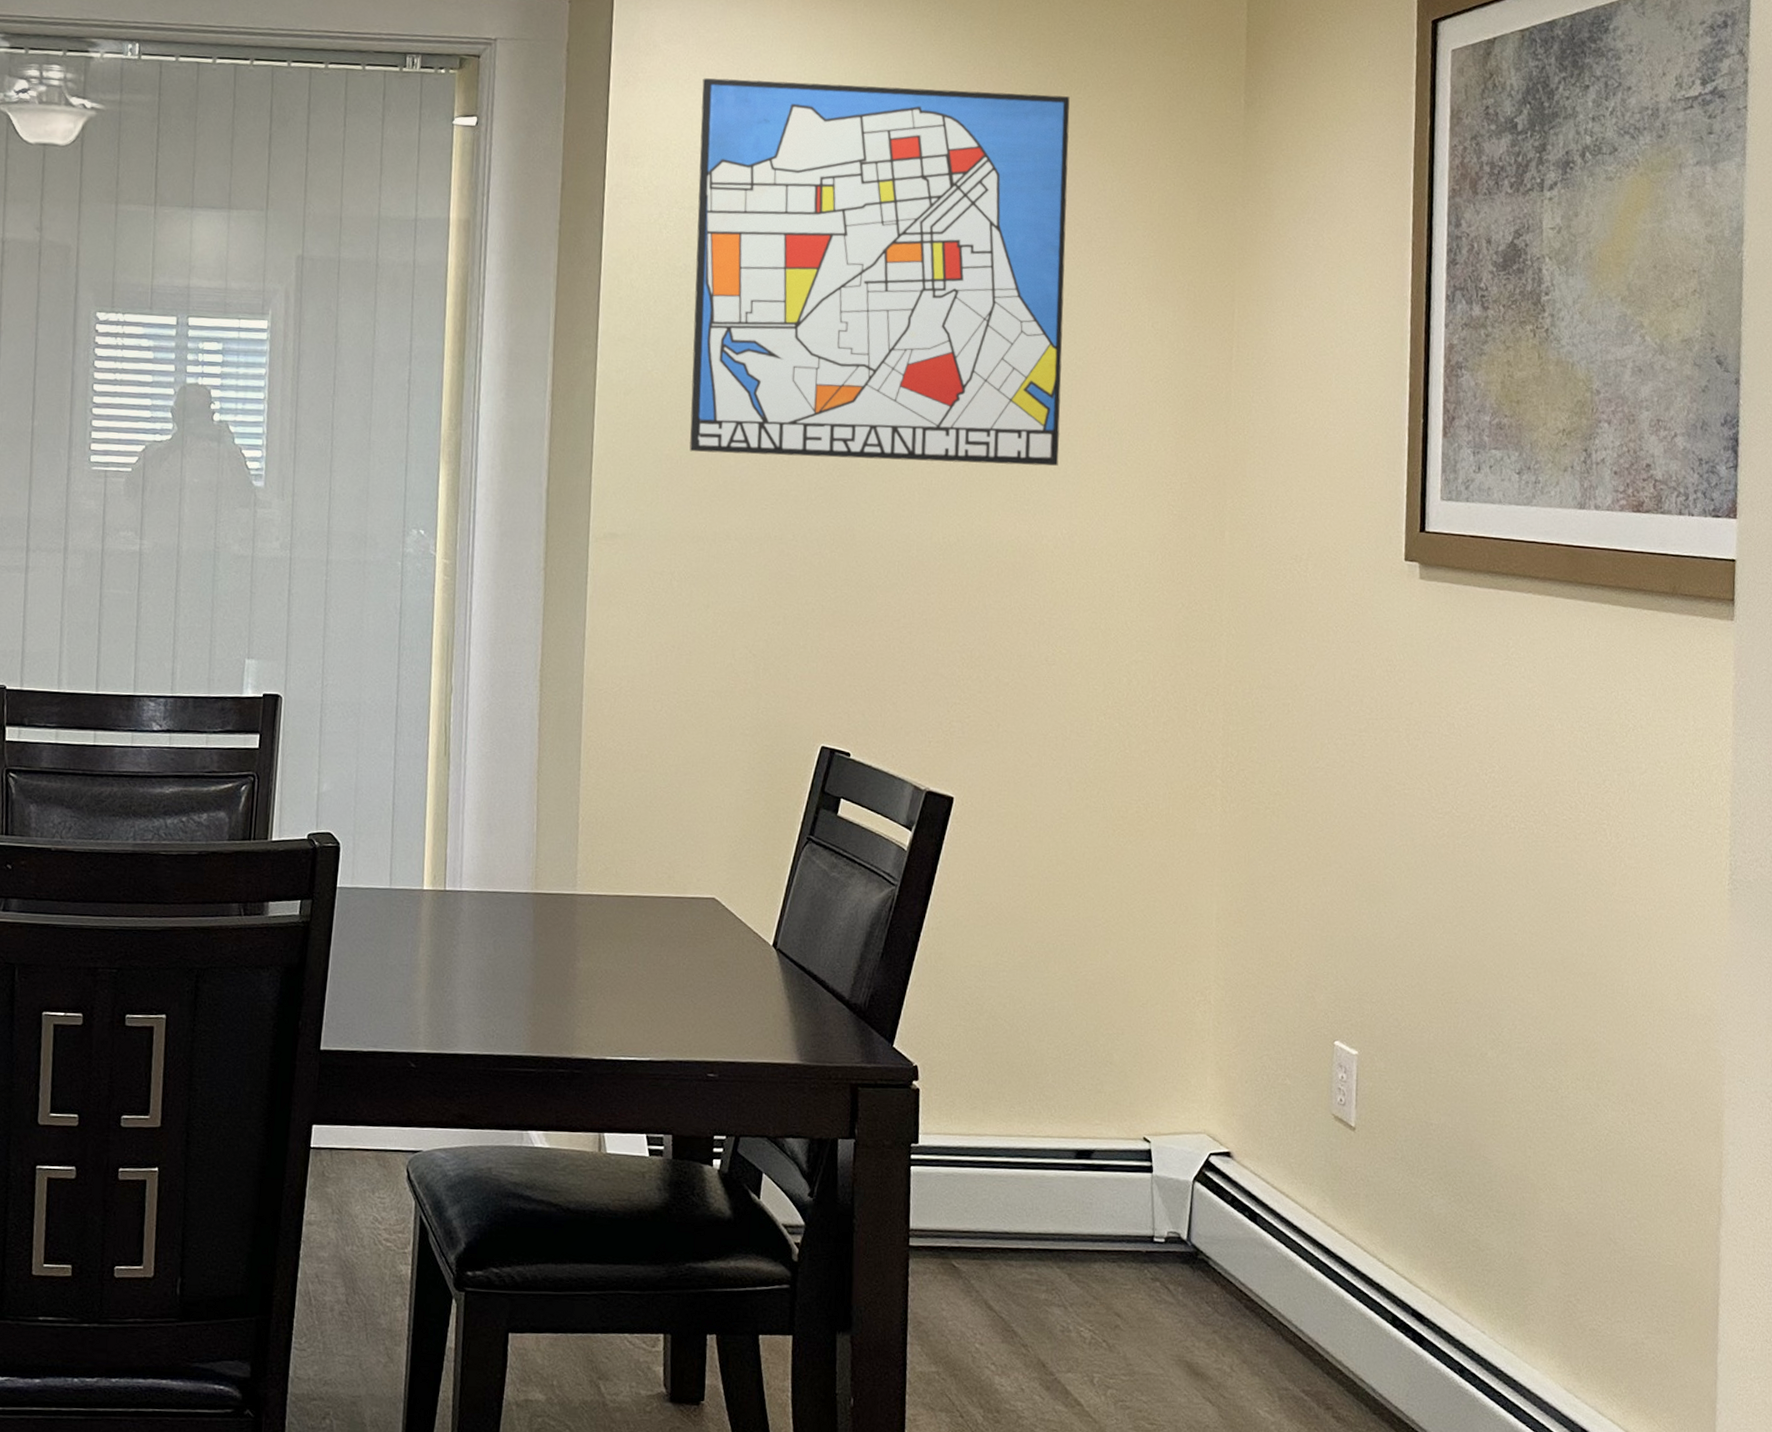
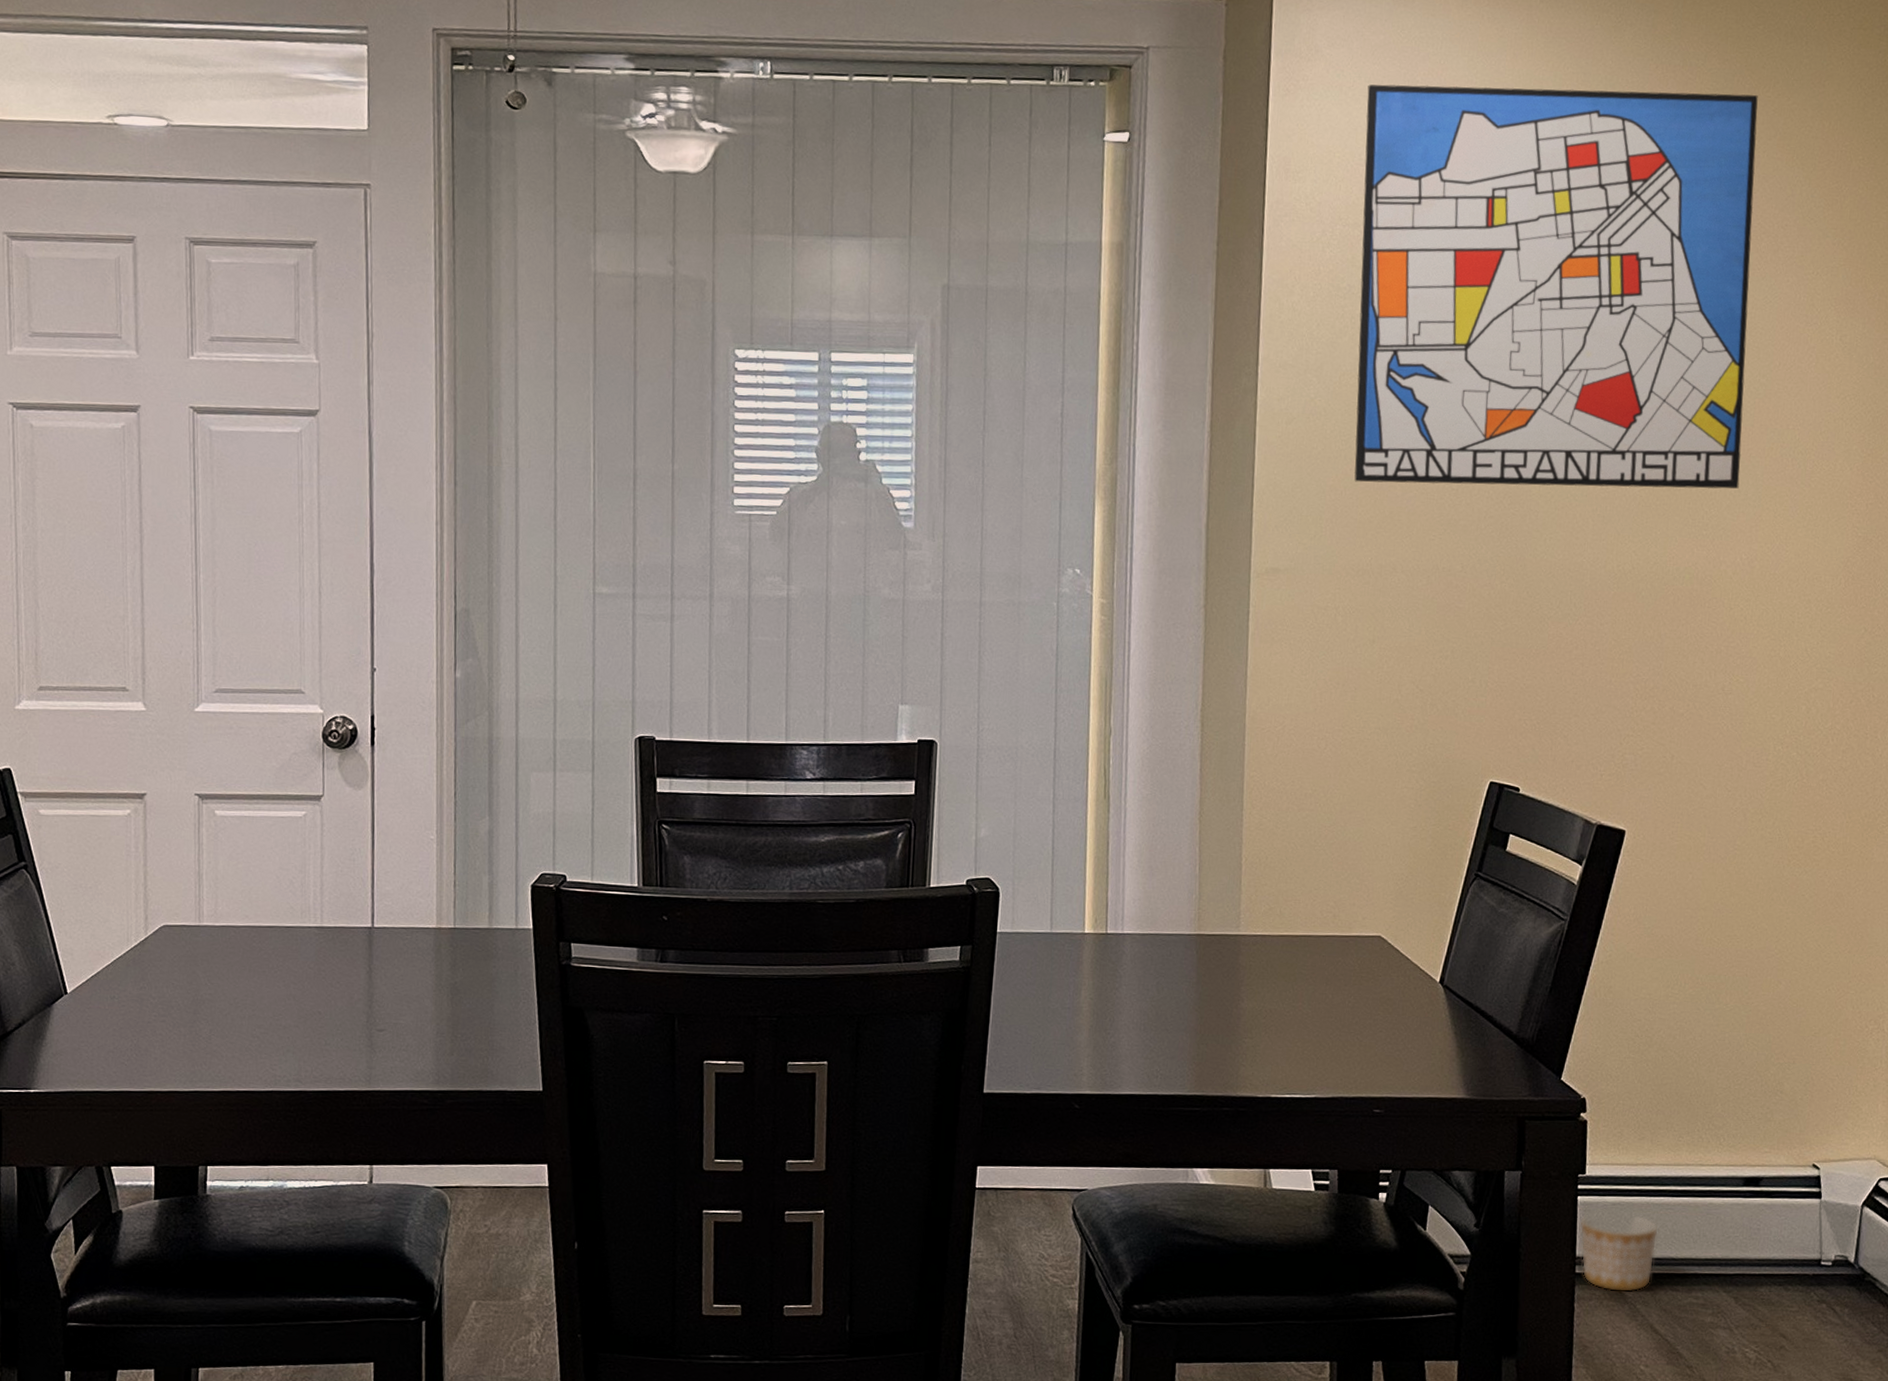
planter: none [913,1186,991,1267] -> present [1580,1215,1658,1293]

